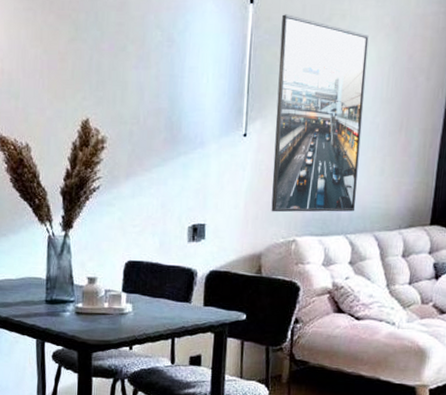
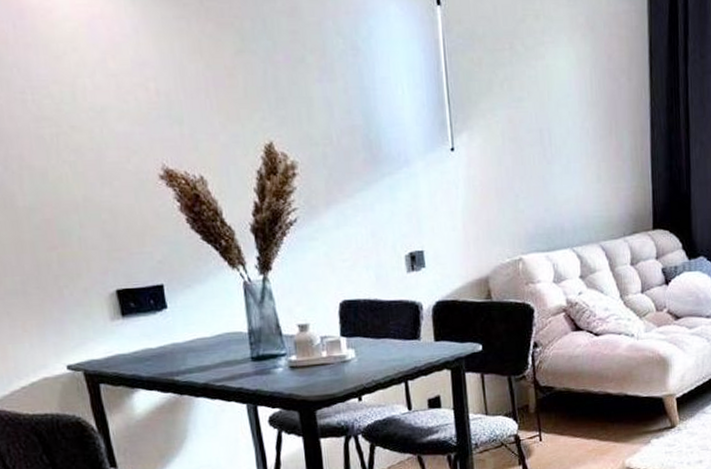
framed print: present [271,14,369,213] -> none [473,16,578,231]

